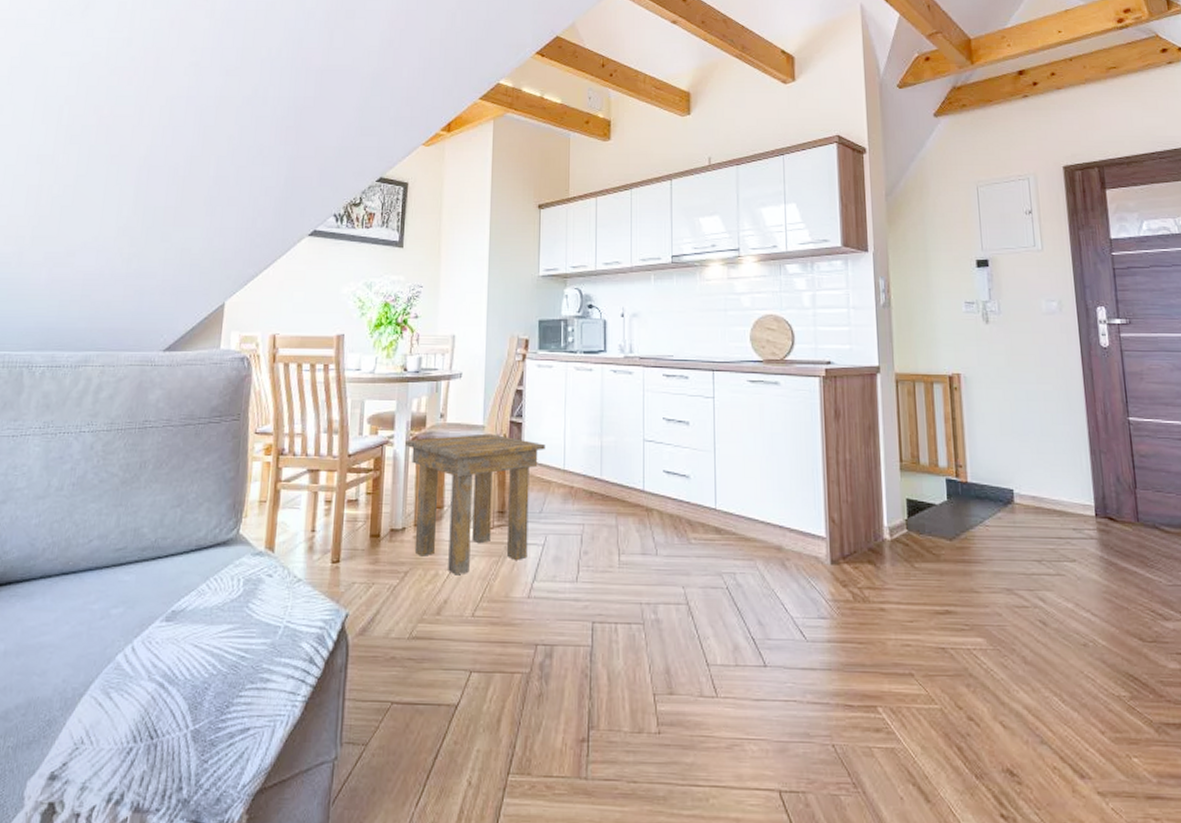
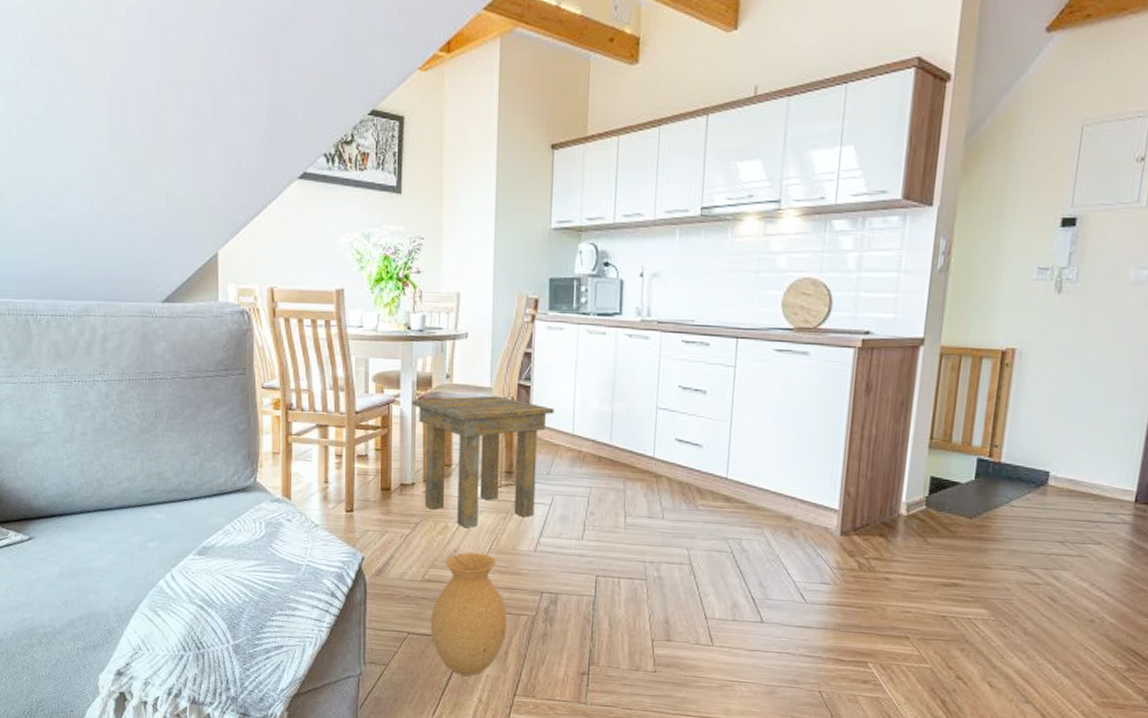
vase: none [416,602,500,752] -> present [430,552,507,676]

